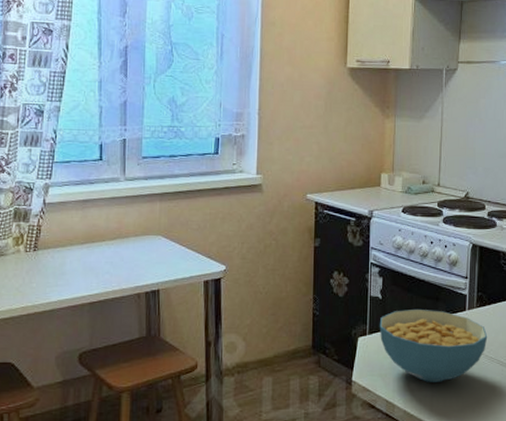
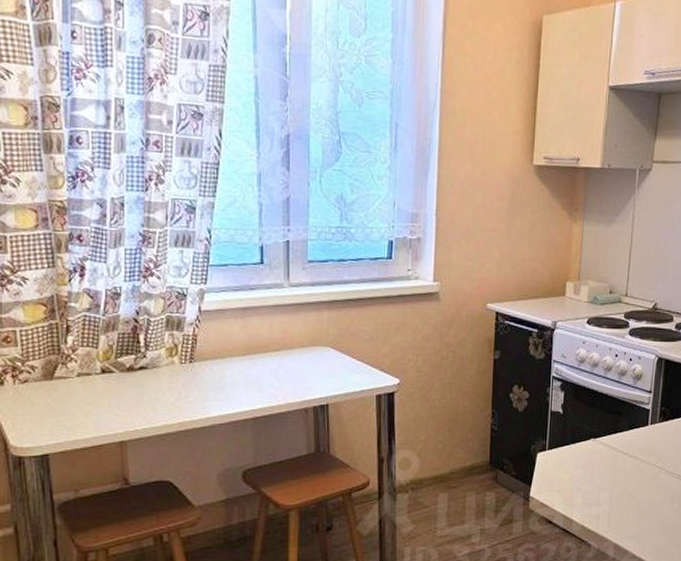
cereal bowl: present [379,308,488,382] -> none [559,423,669,497]

